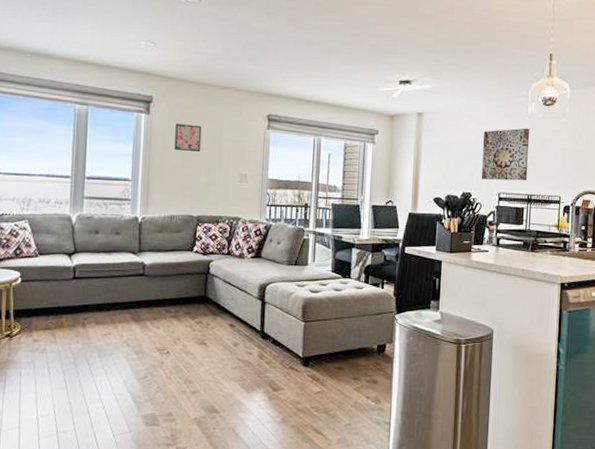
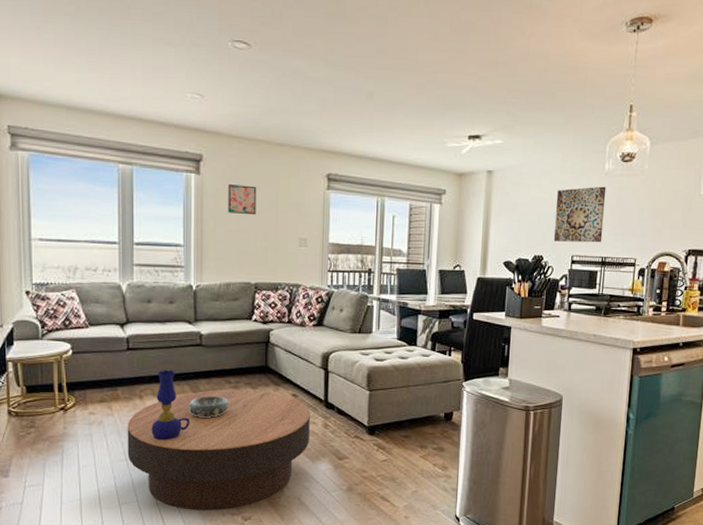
coffee table: none [67,318,247,441] -> present [127,389,310,511]
oil lamp: none [92,298,130,369] -> present [151,369,190,441]
decorative bowl: none [128,325,169,347] -> present [188,396,230,418]

